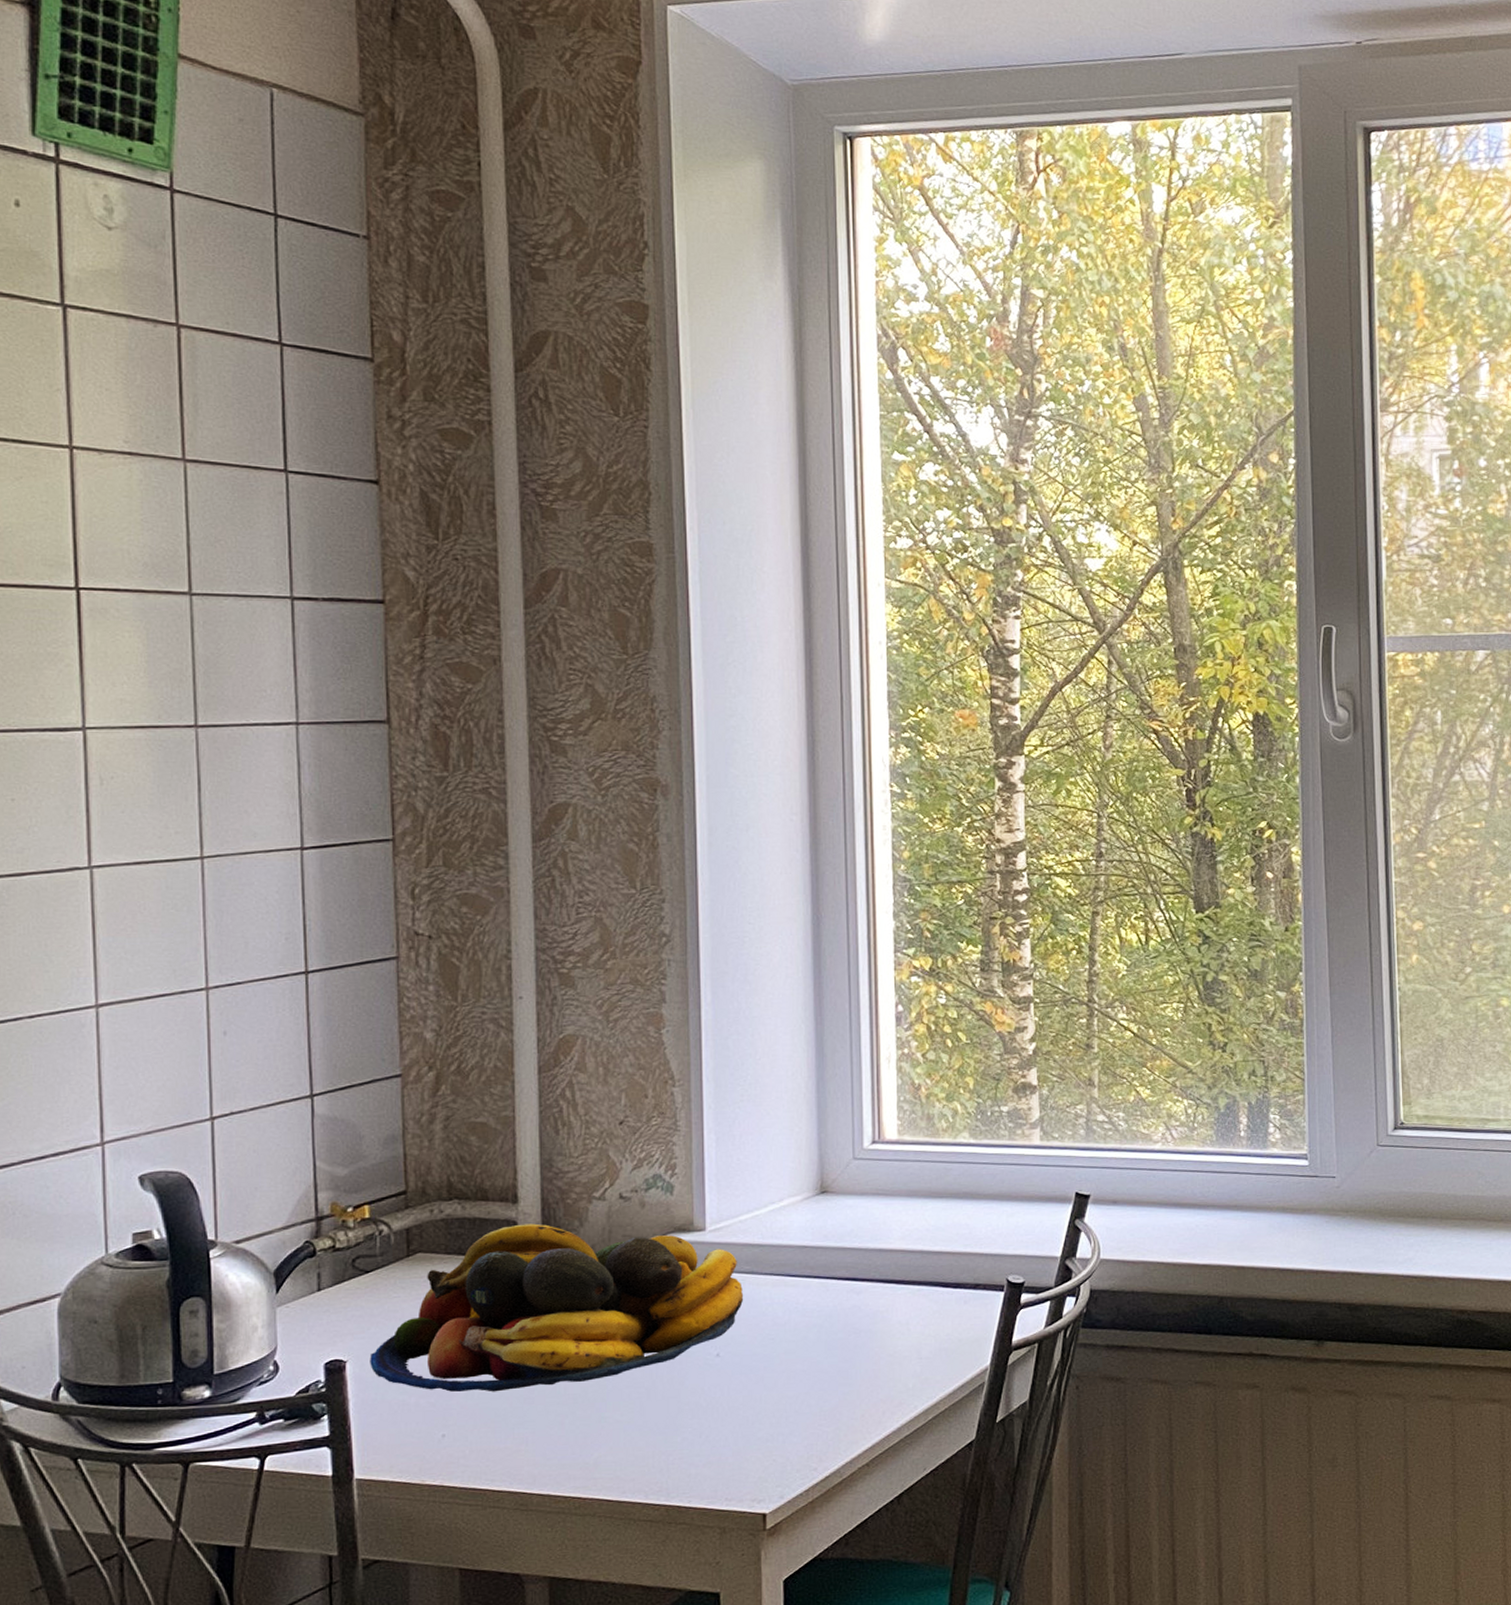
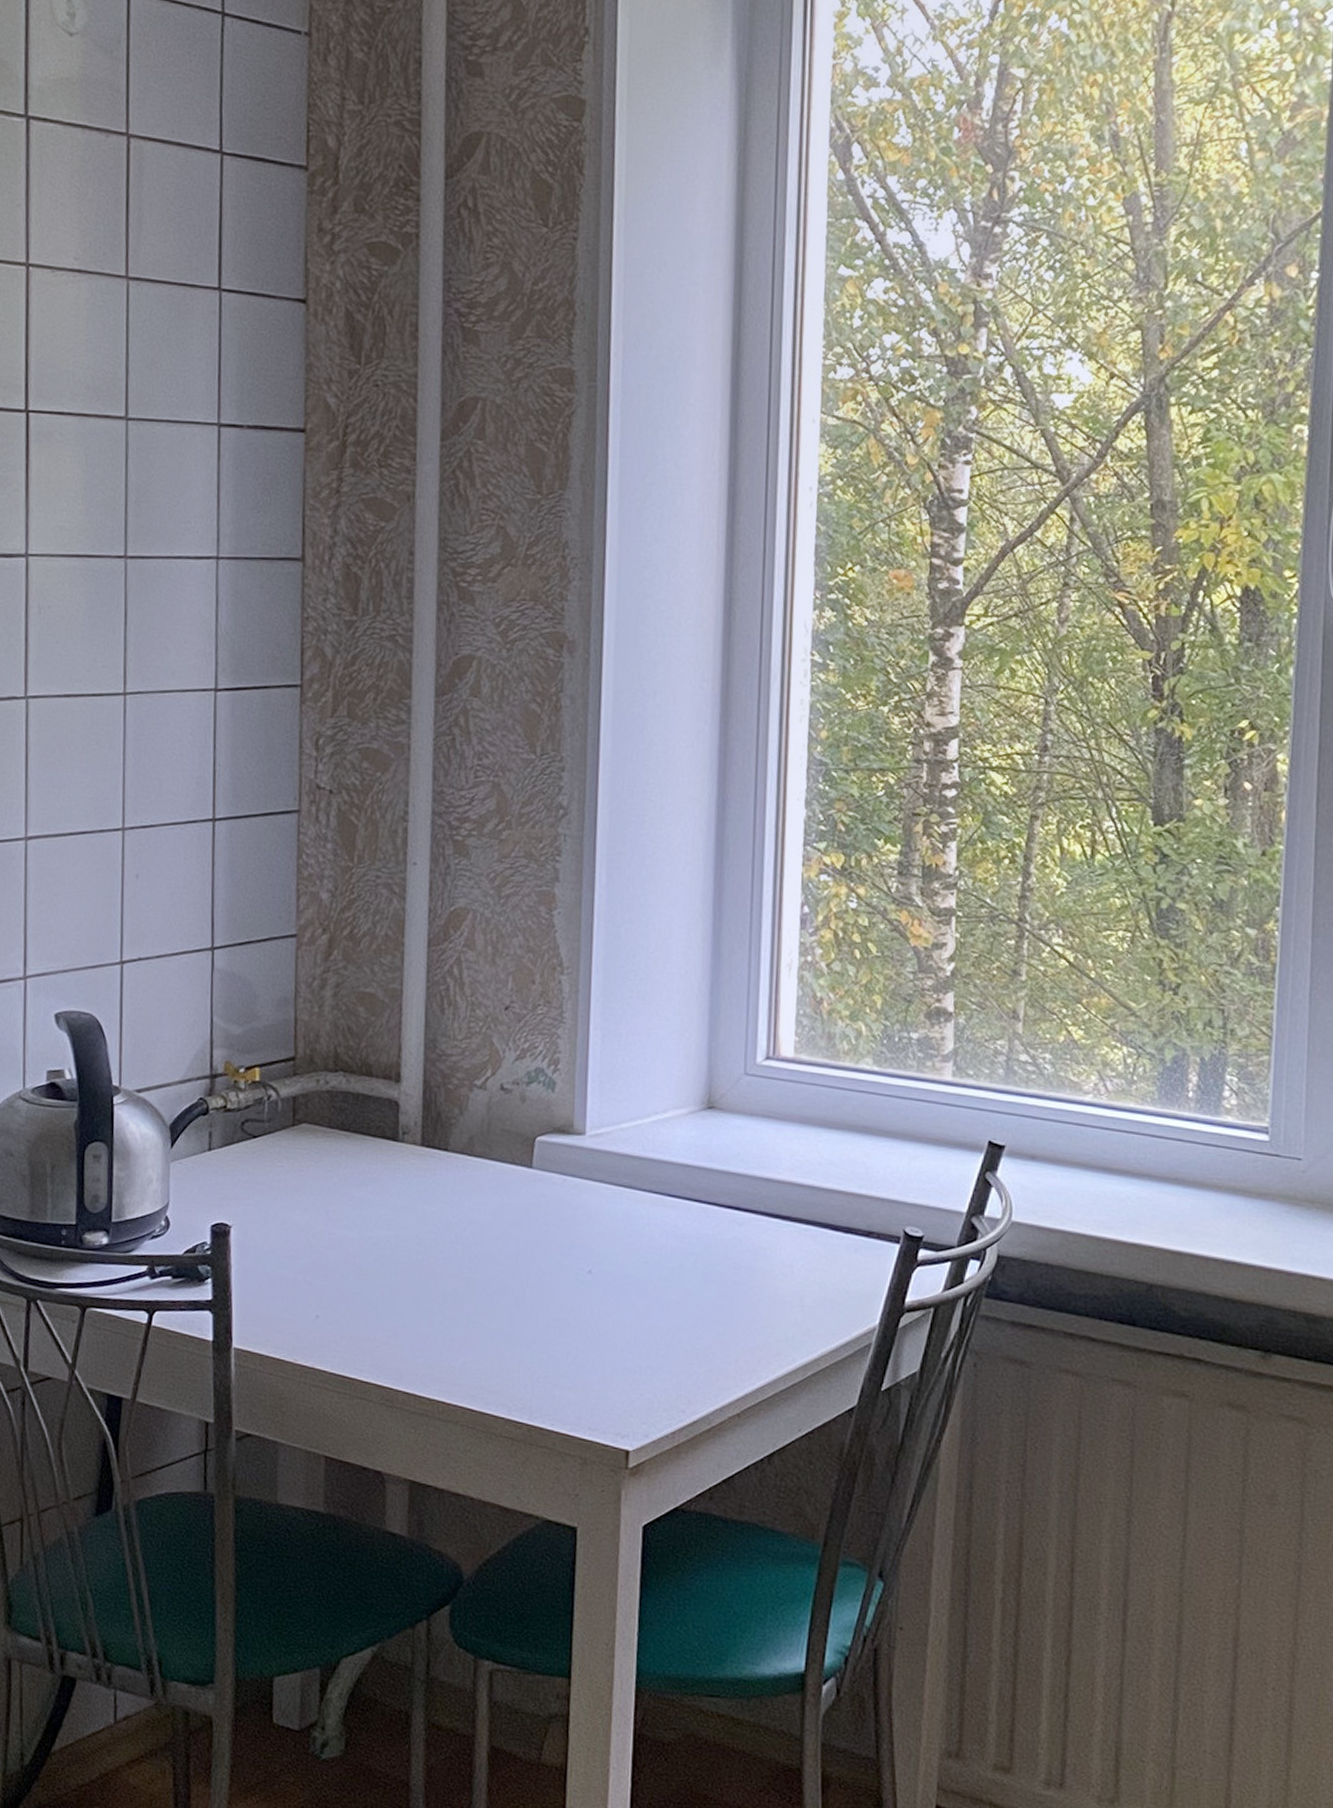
fruit bowl: present [370,1223,744,1392] -> none [252,1105,621,1281]

